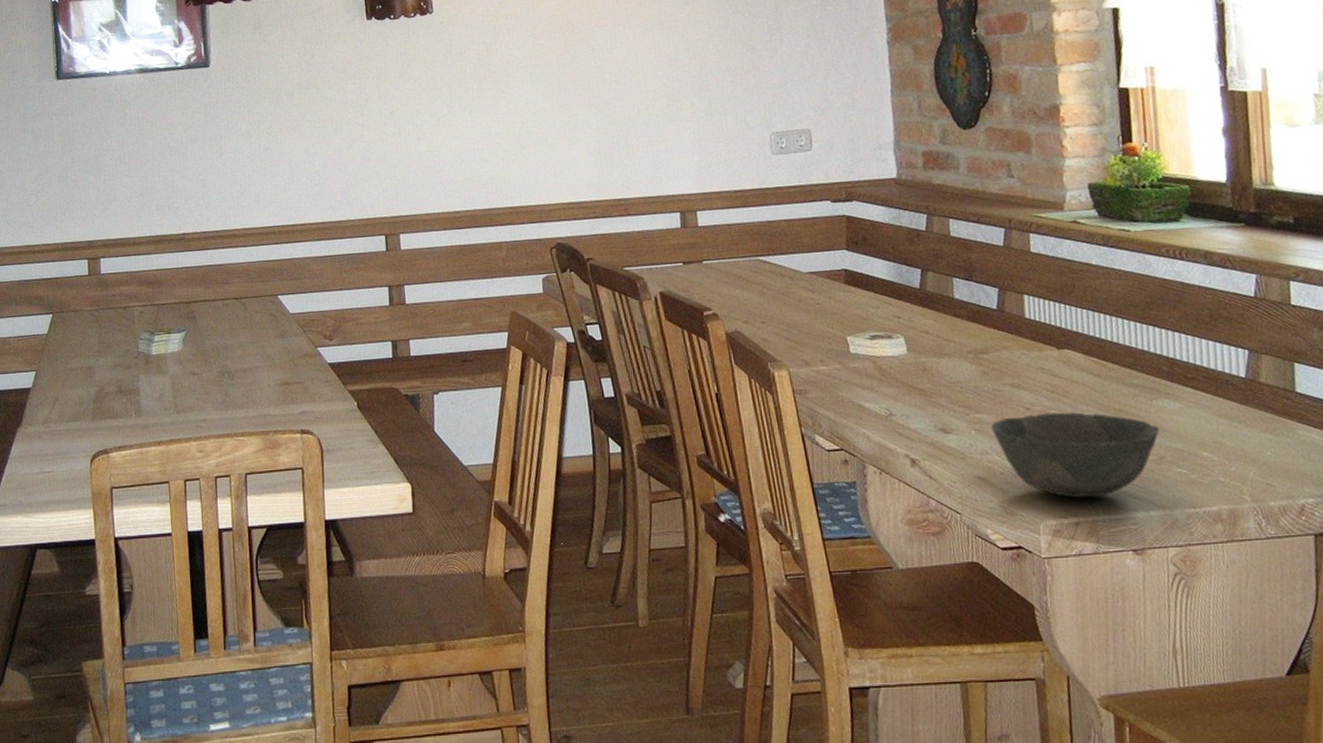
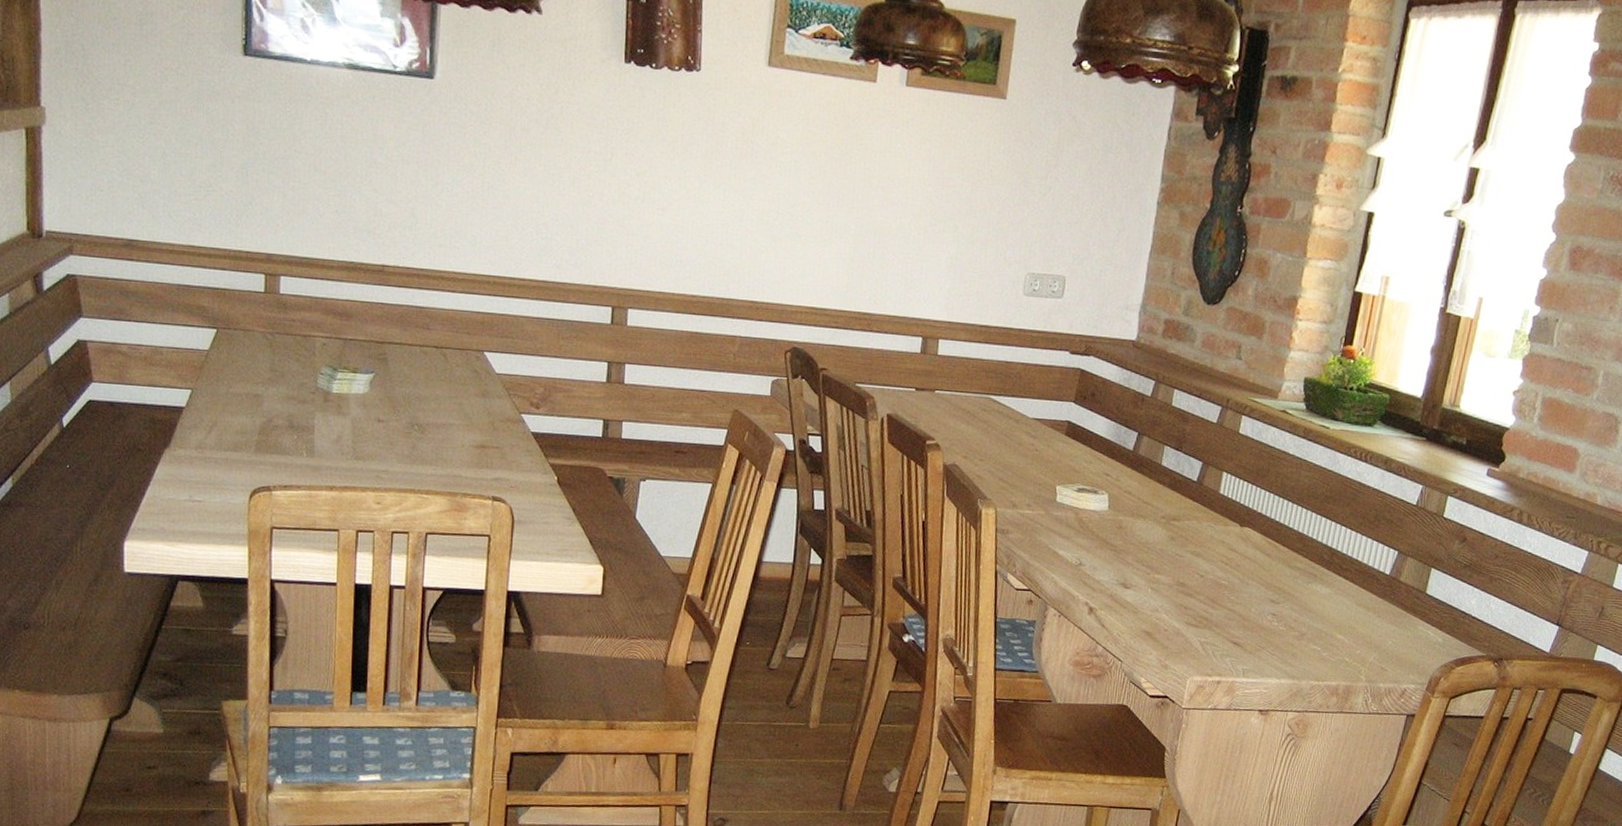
bowl: present [990,412,1160,498] -> none [1166,581,1308,662]

